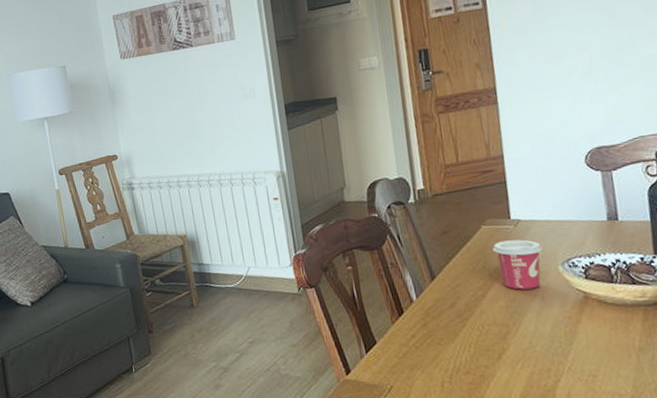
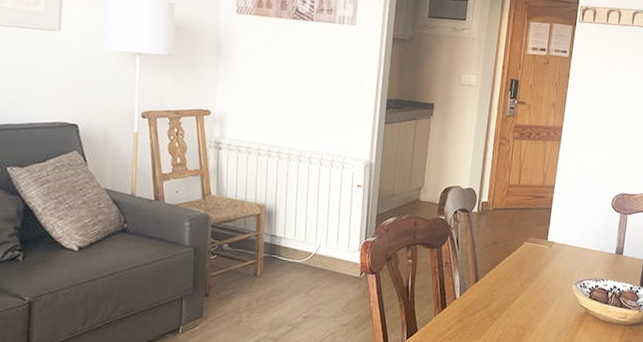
cup: present [493,239,543,290] -> none [528,257,565,301]

